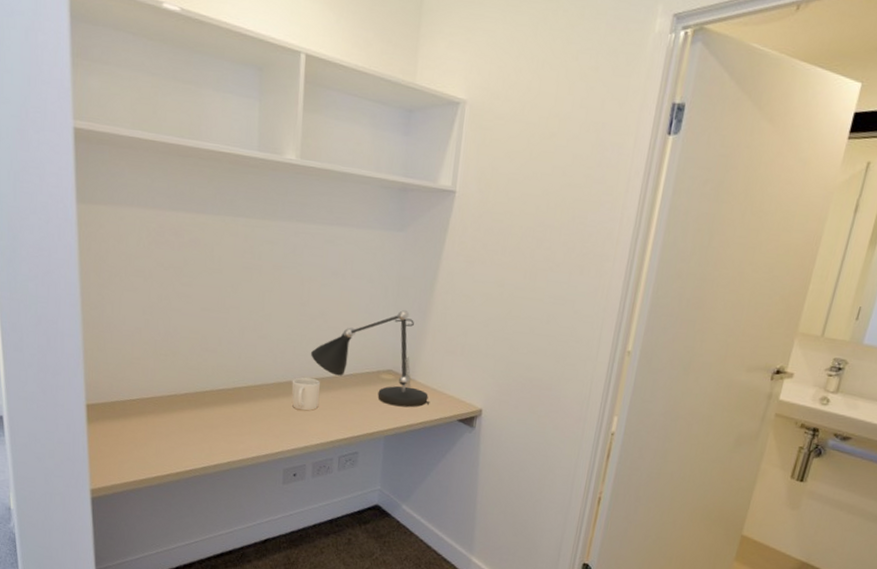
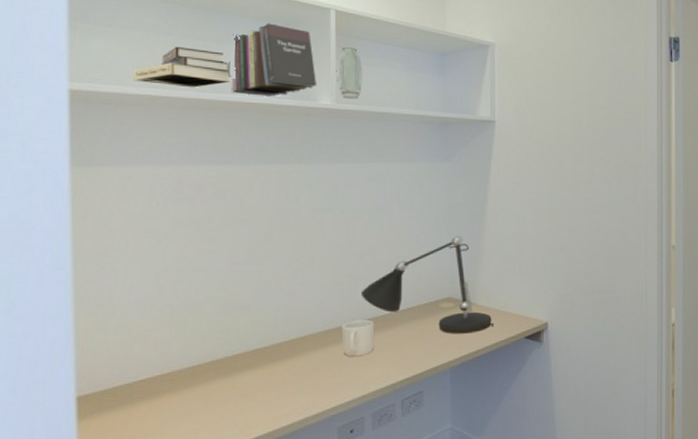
books: none [124,89,207,133] -> present [133,47,231,88]
books: none [205,66,283,147] -> present [229,23,316,97]
vase: none [303,97,328,156] -> present [337,47,363,100]

